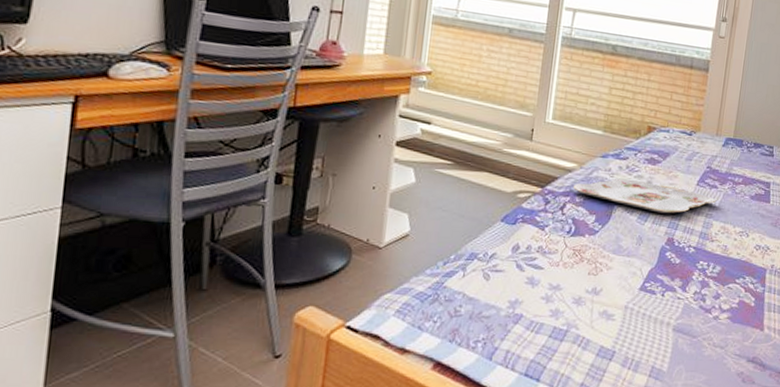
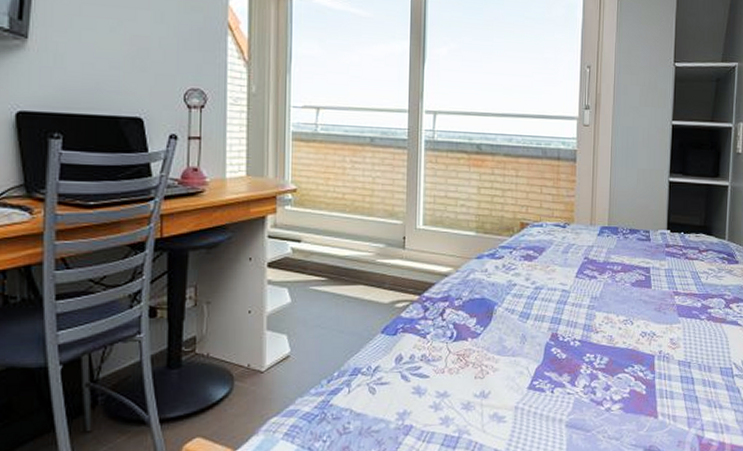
serving tray: present [572,178,717,214] -> none [450,278,597,310]

